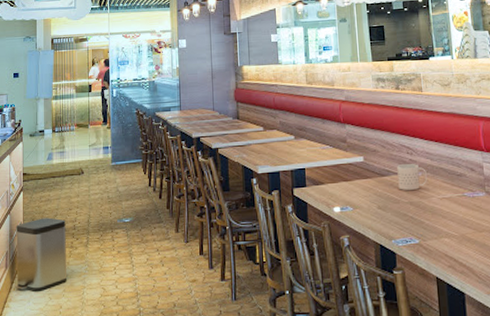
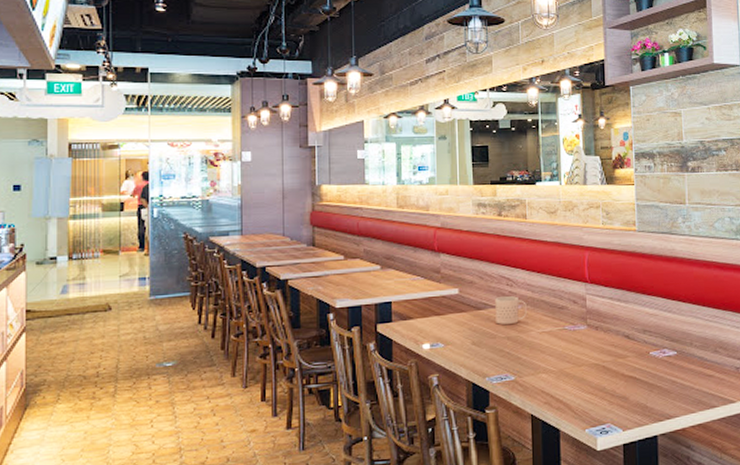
pedal bin: present [15,217,68,293] -> none [13,363,87,455]

